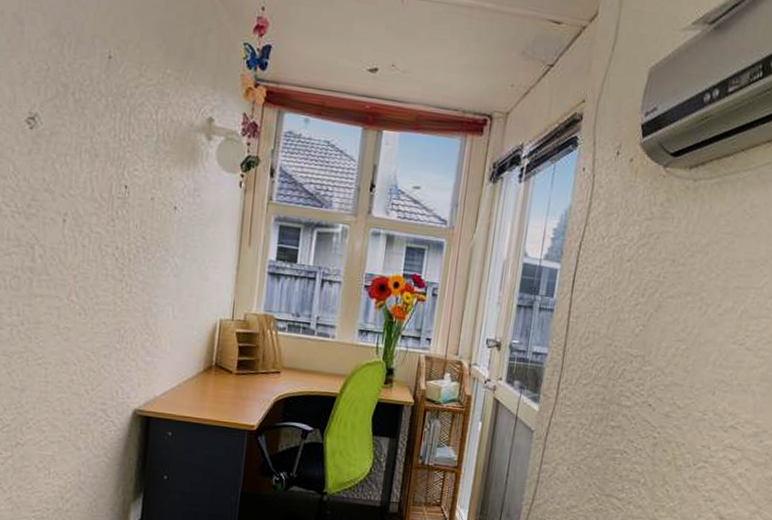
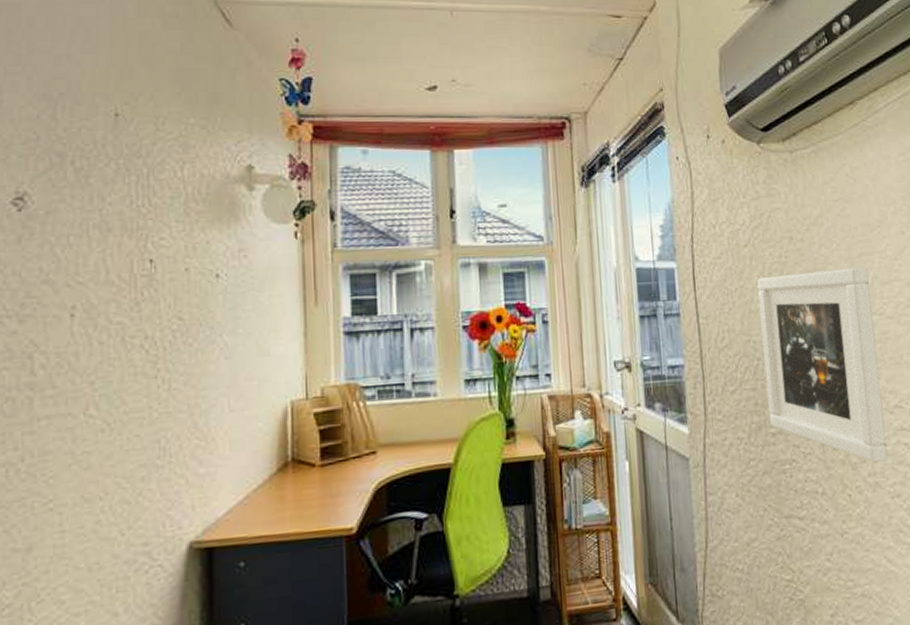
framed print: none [611,292,740,470] -> present [757,267,888,463]

